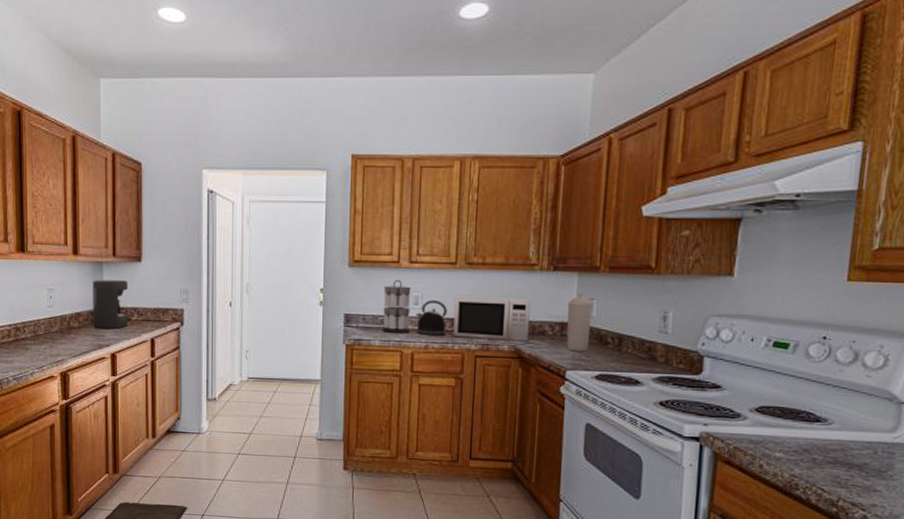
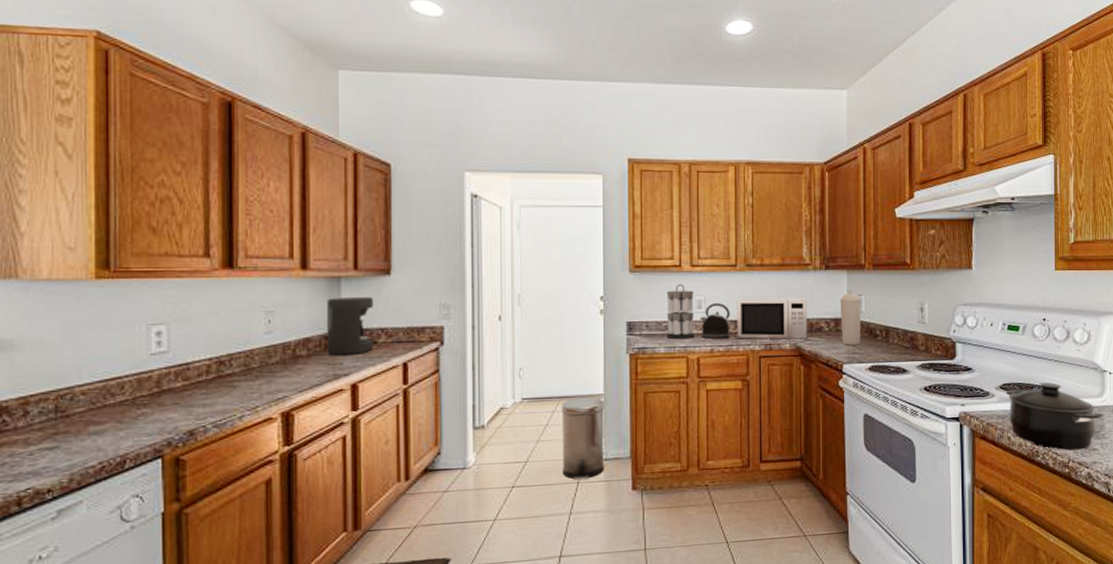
pedal bin: none [281,381,321,455] -> present [561,397,604,480]
saucepan: none [762,409,893,489] -> present [1005,383,1102,450]

